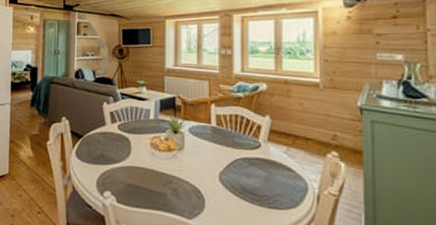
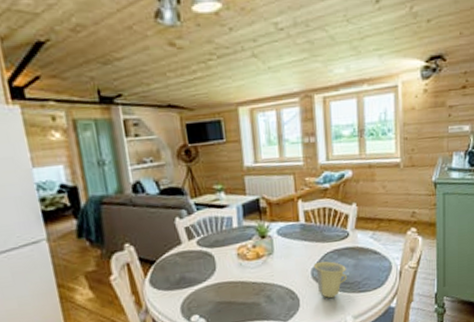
cup: none [221,166,256,206] -> present [313,261,347,298]

